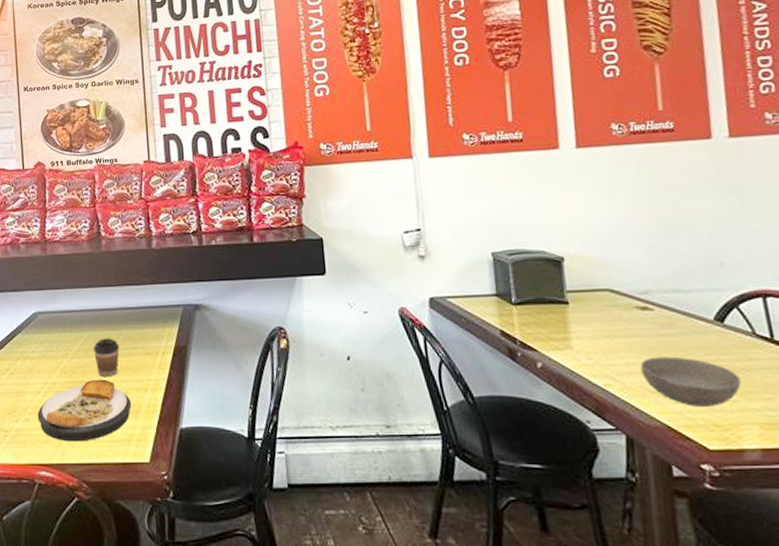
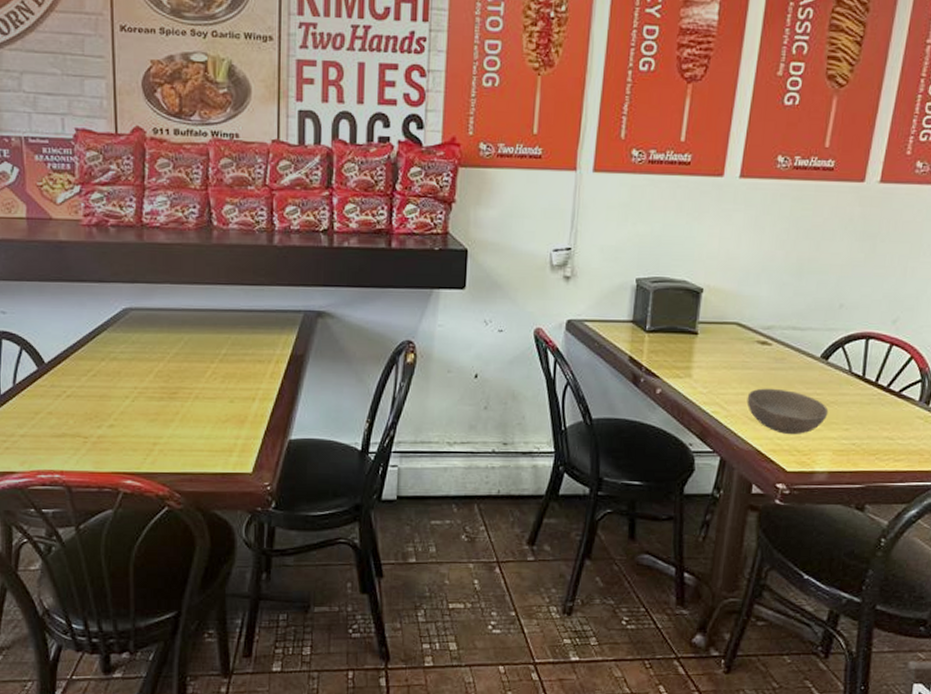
plate: present [37,379,132,442] -> none [124,385,236,451]
coffee cup: present [93,338,120,377] -> none [195,342,227,384]

